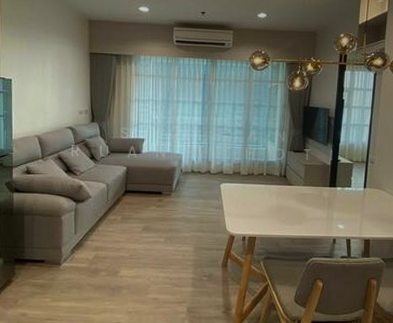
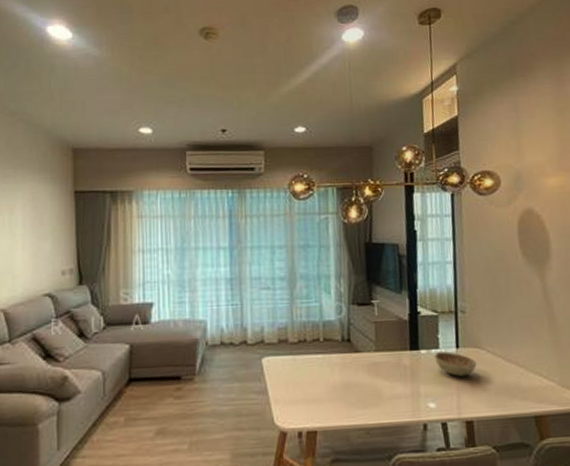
decorative bowl: none [347,189,378,208] -> present [434,351,477,377]

